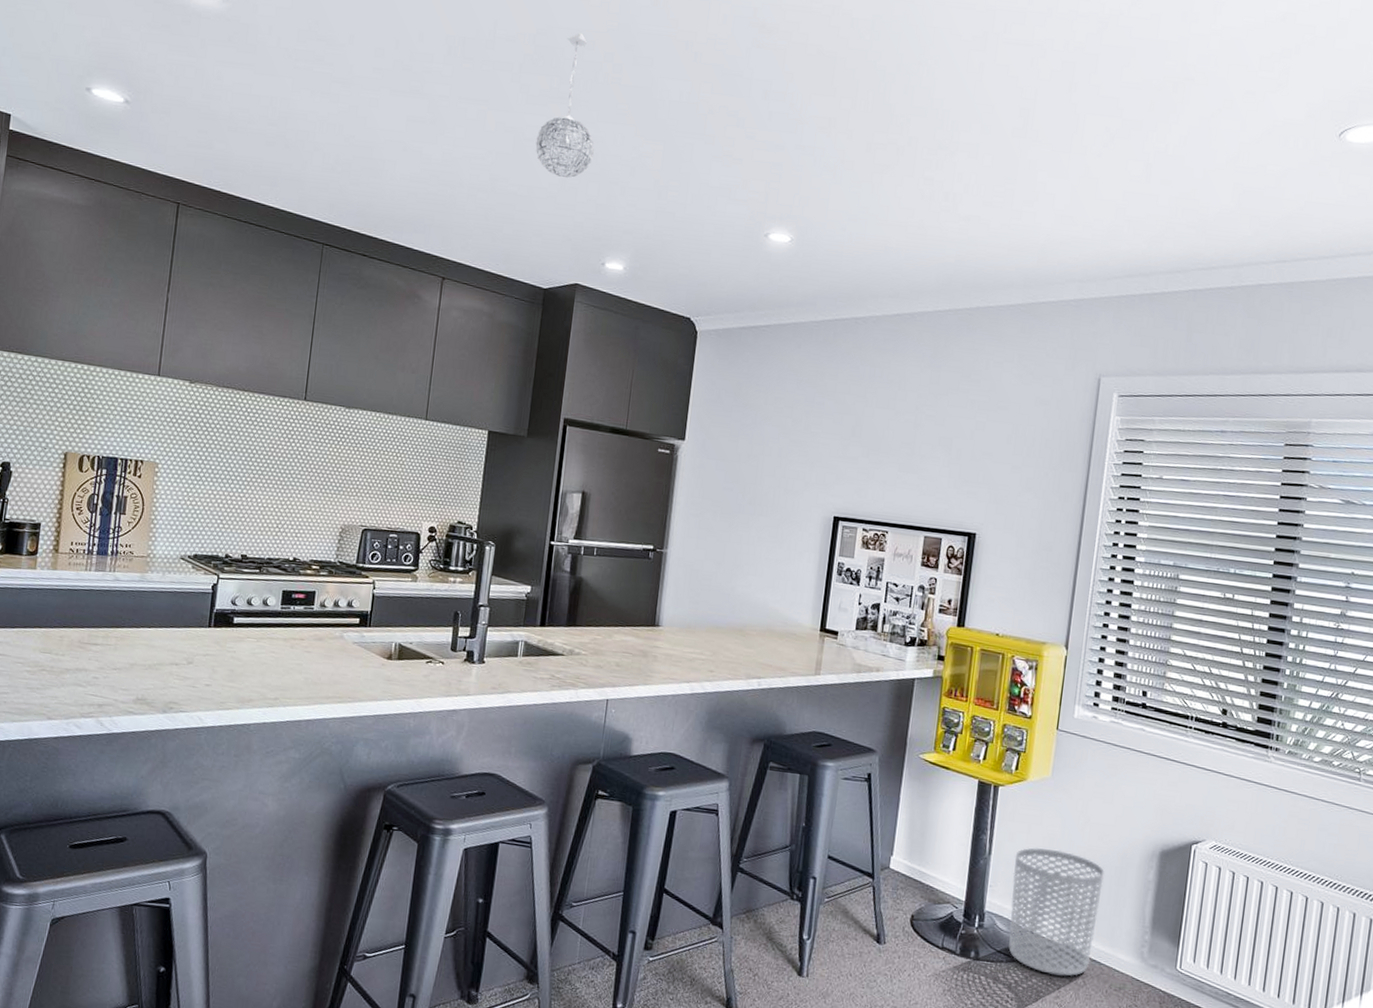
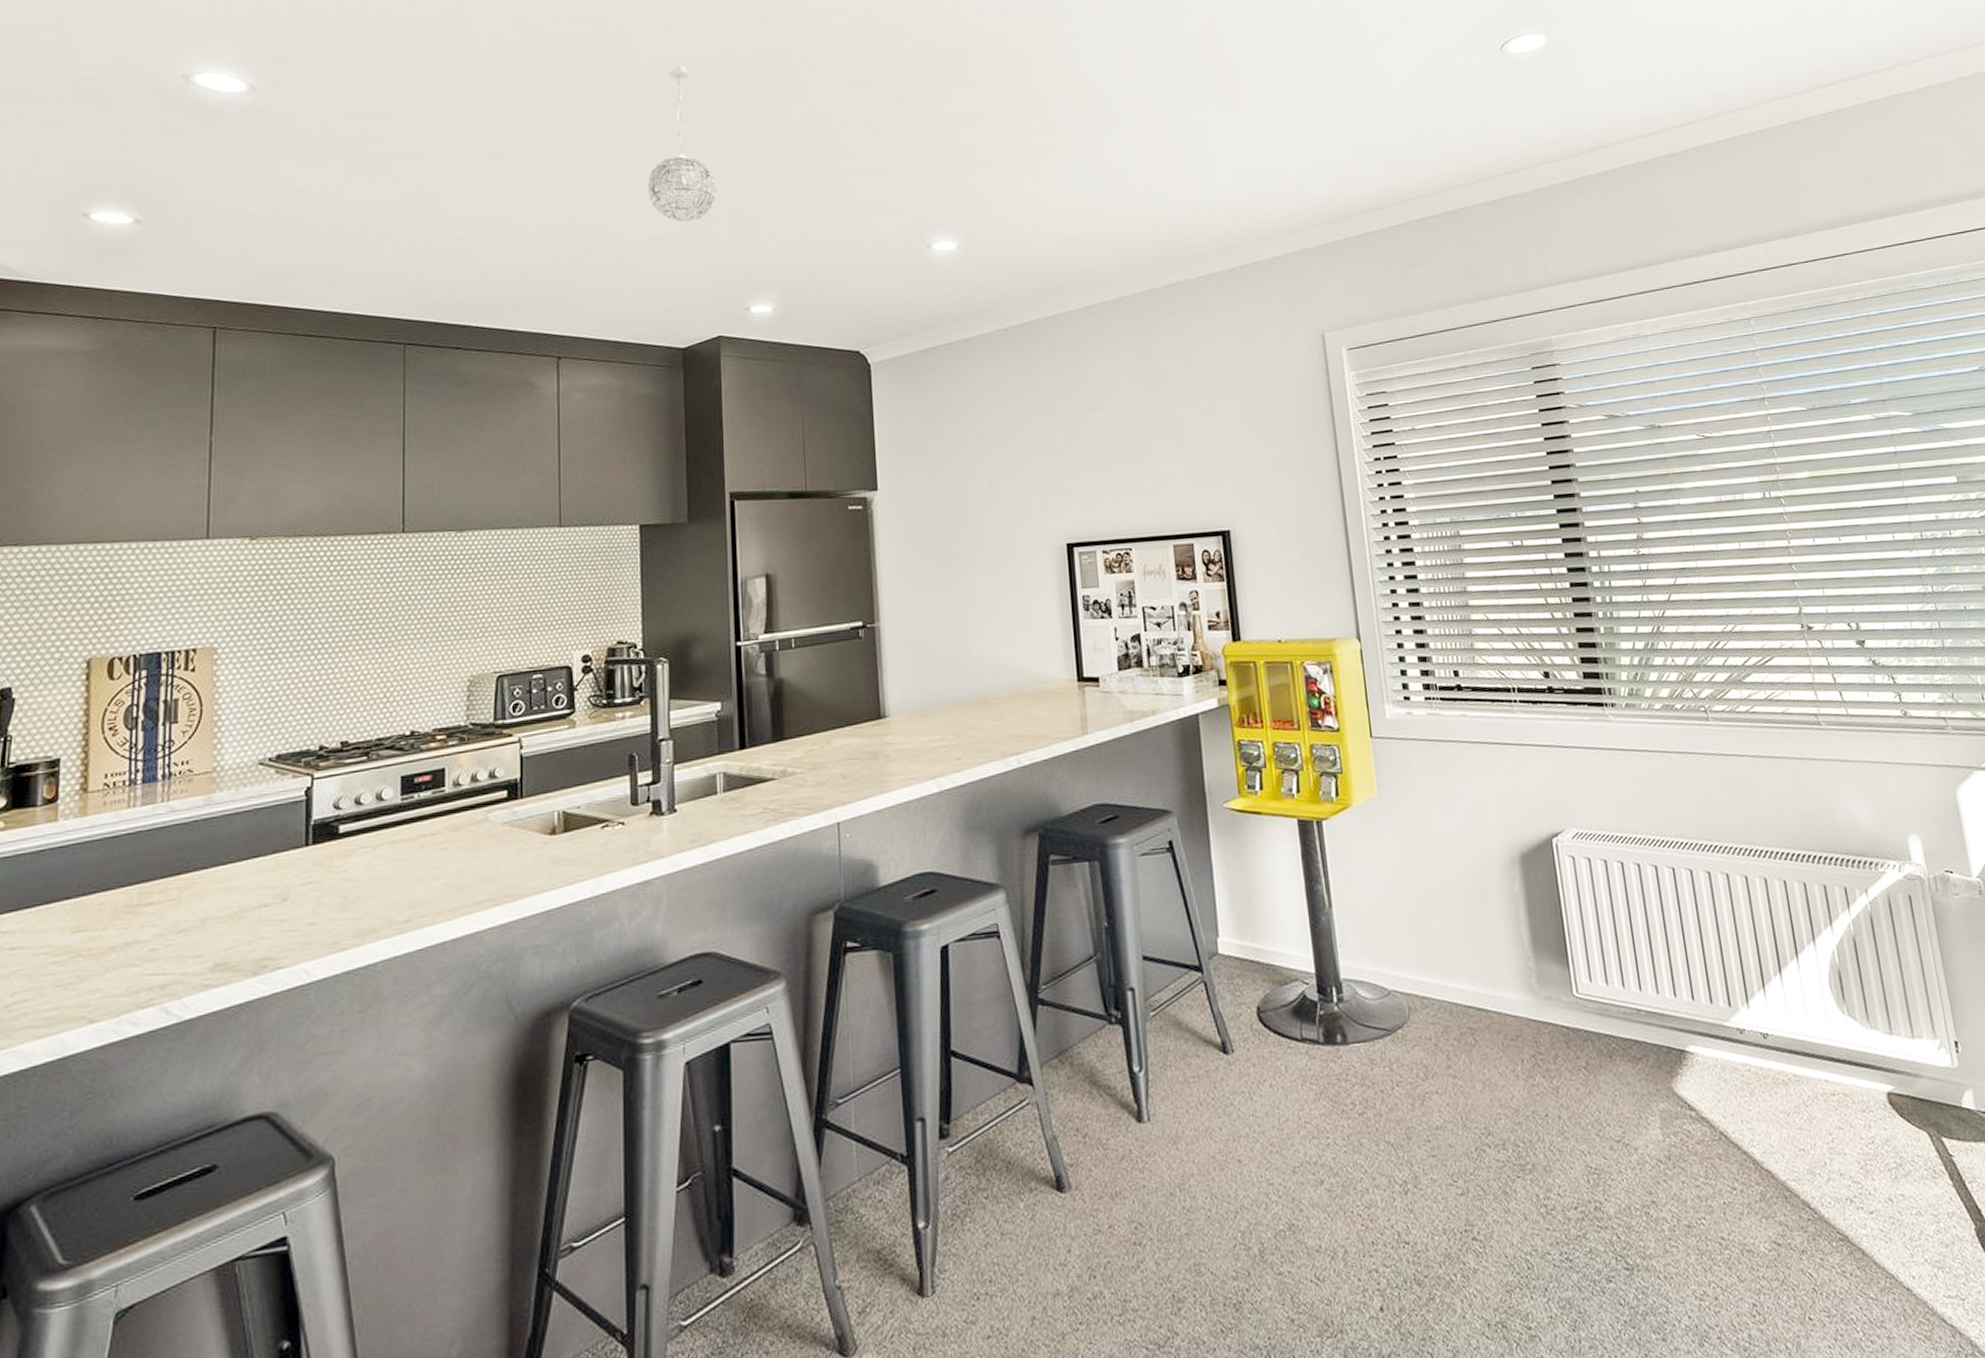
waste bin: present [1008,848,1104,976] -> none [1359,881,1476,1040]

